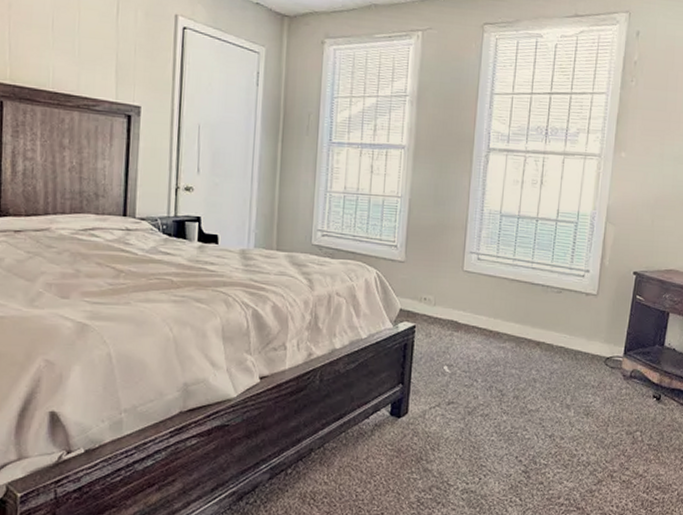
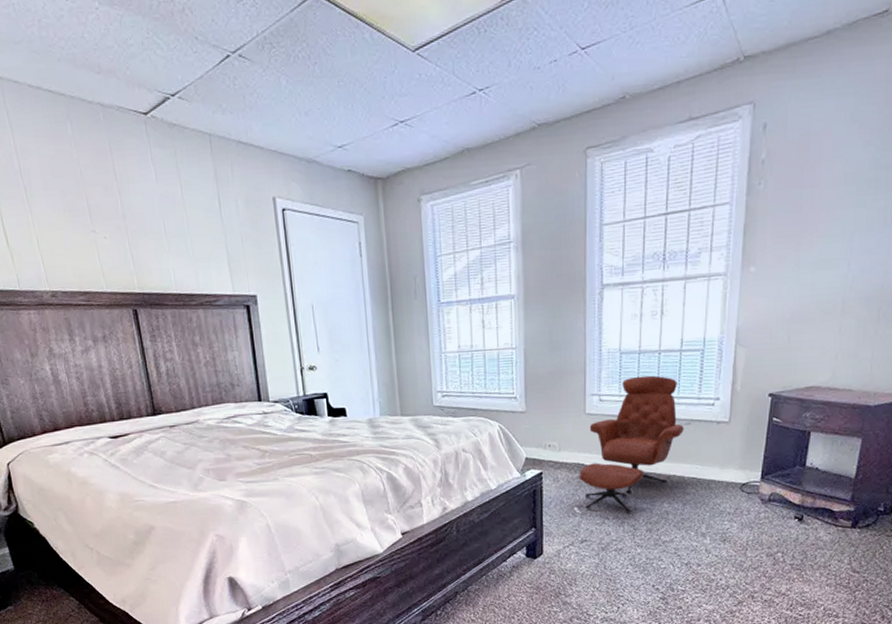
armchair: none [452,240,555,377] -> present [580,375,684,513]

